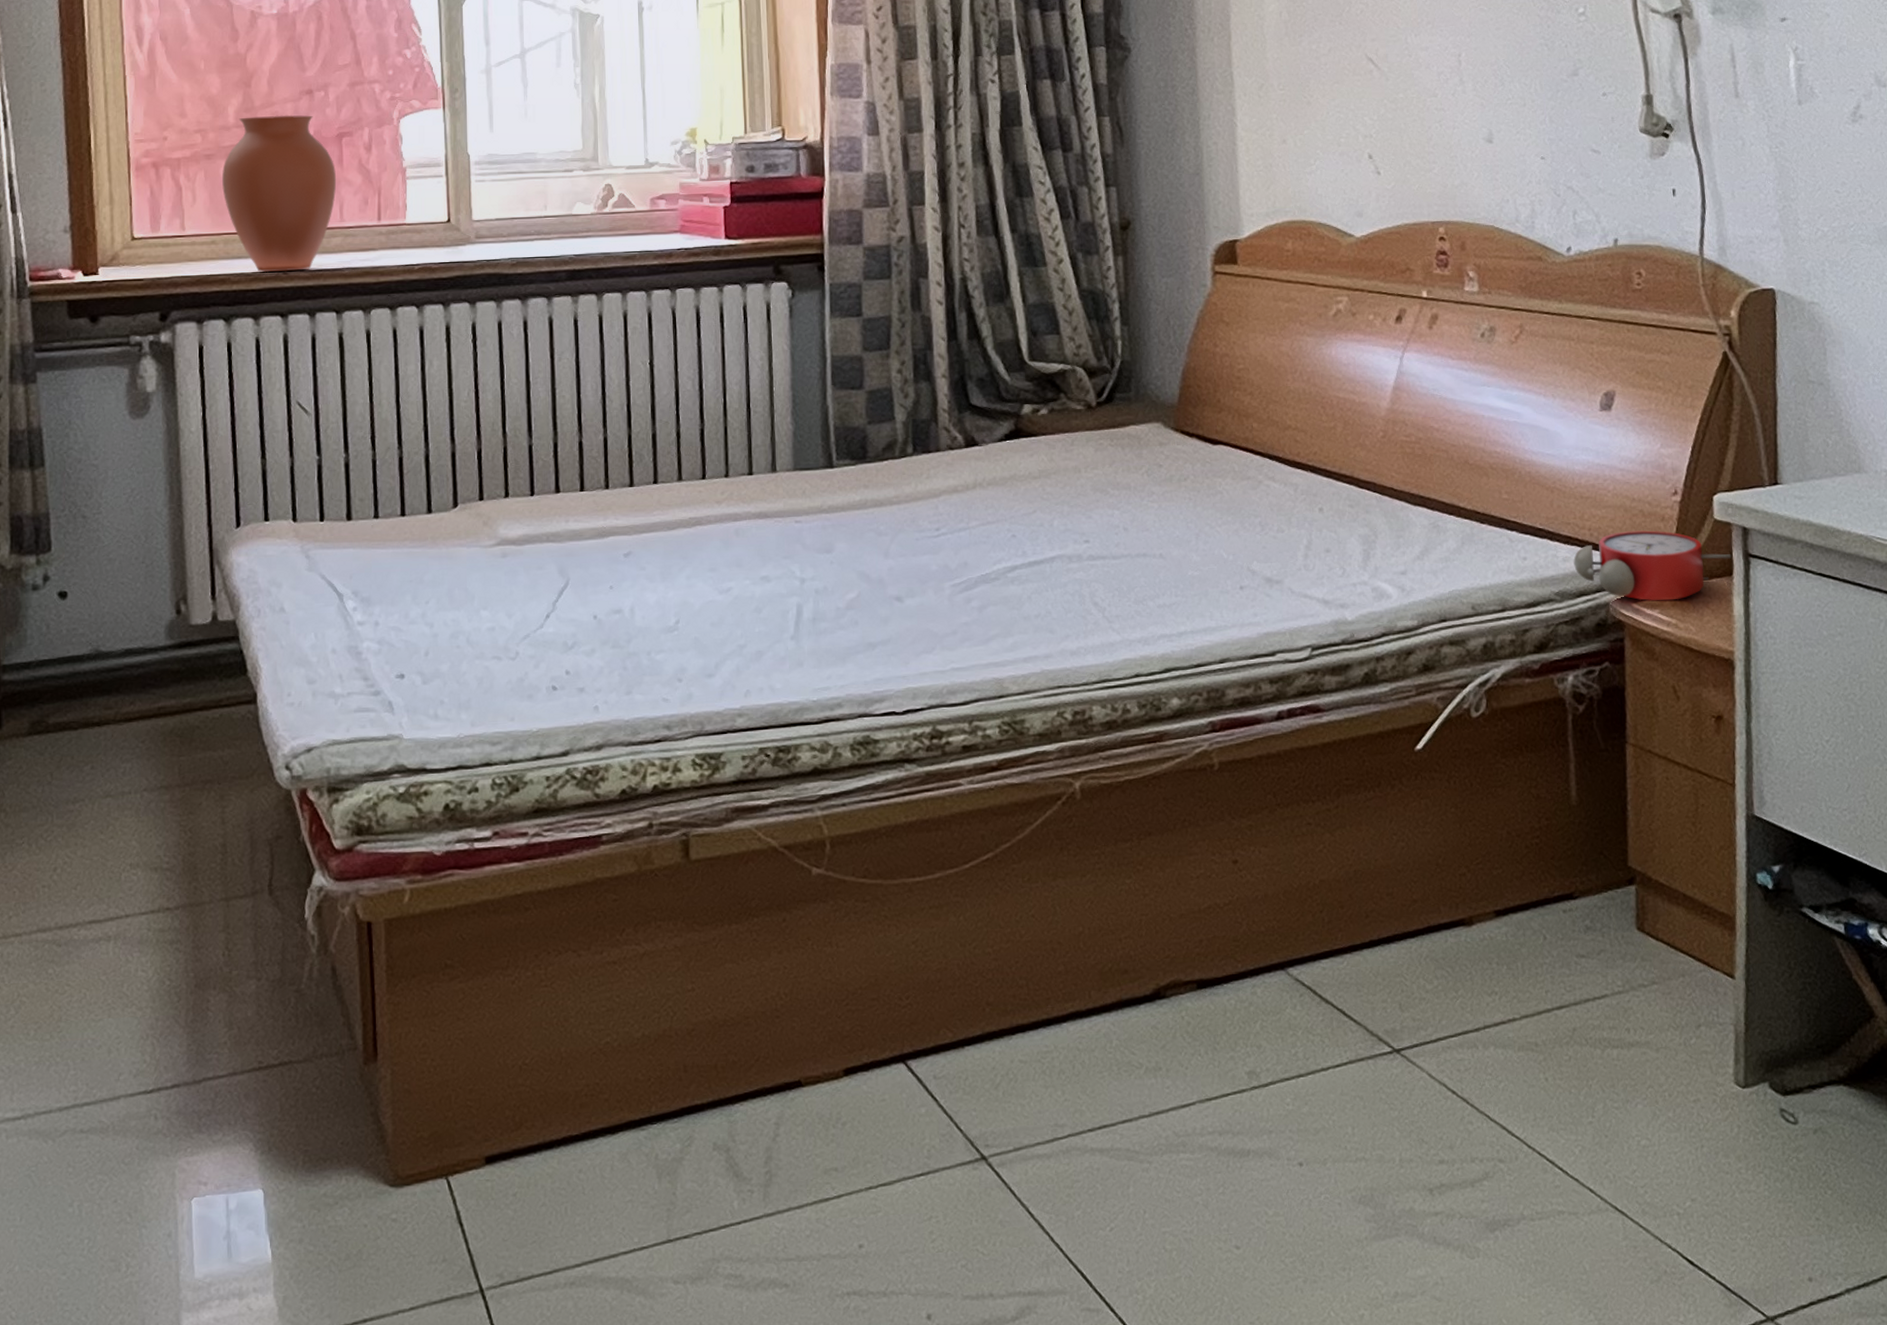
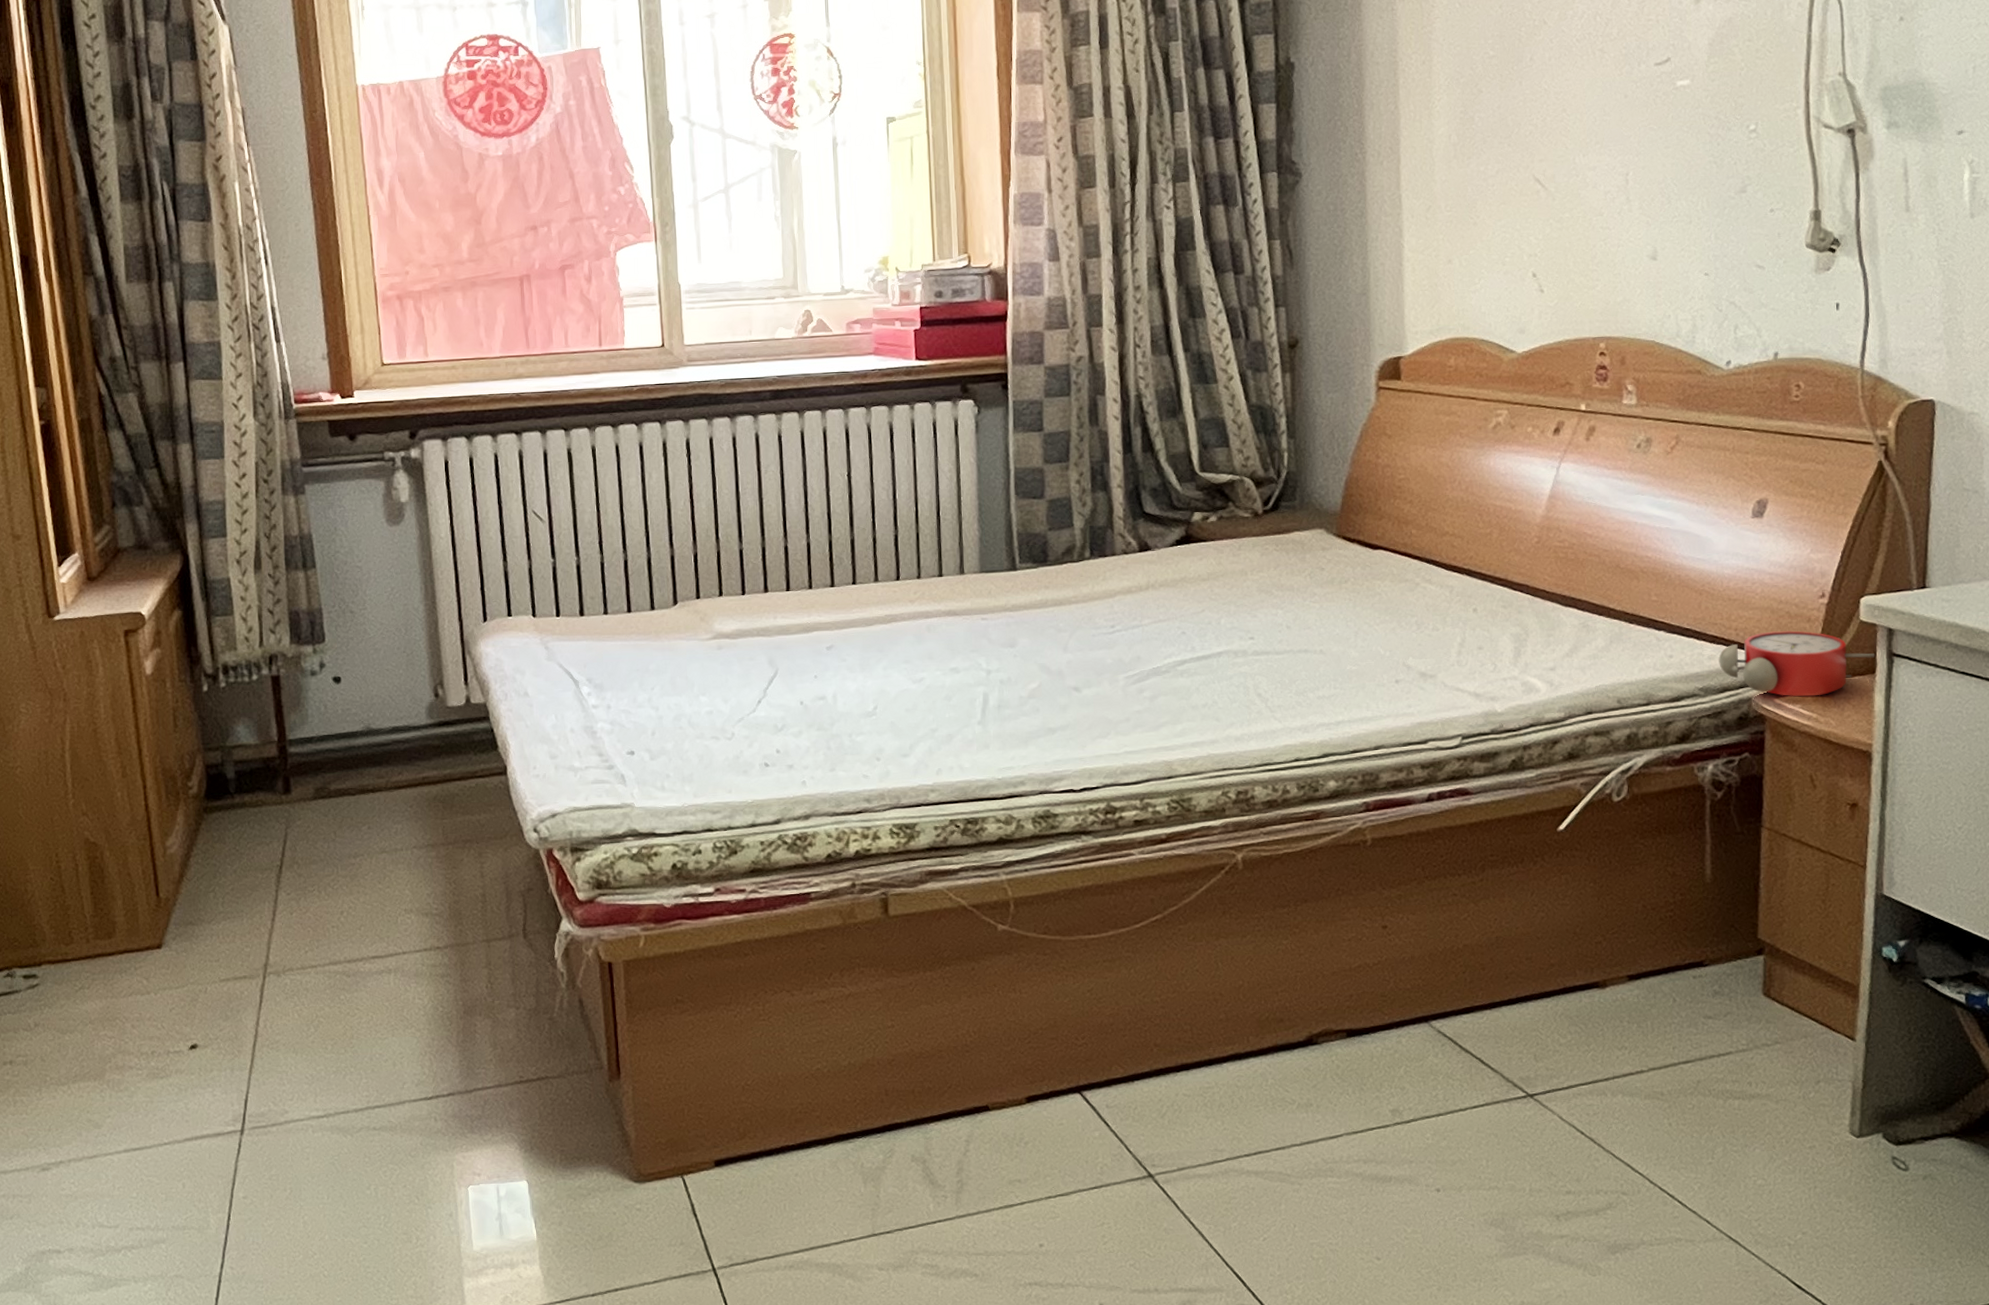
vase: present [222,115,337,273] -> none [459,249,561,395]

